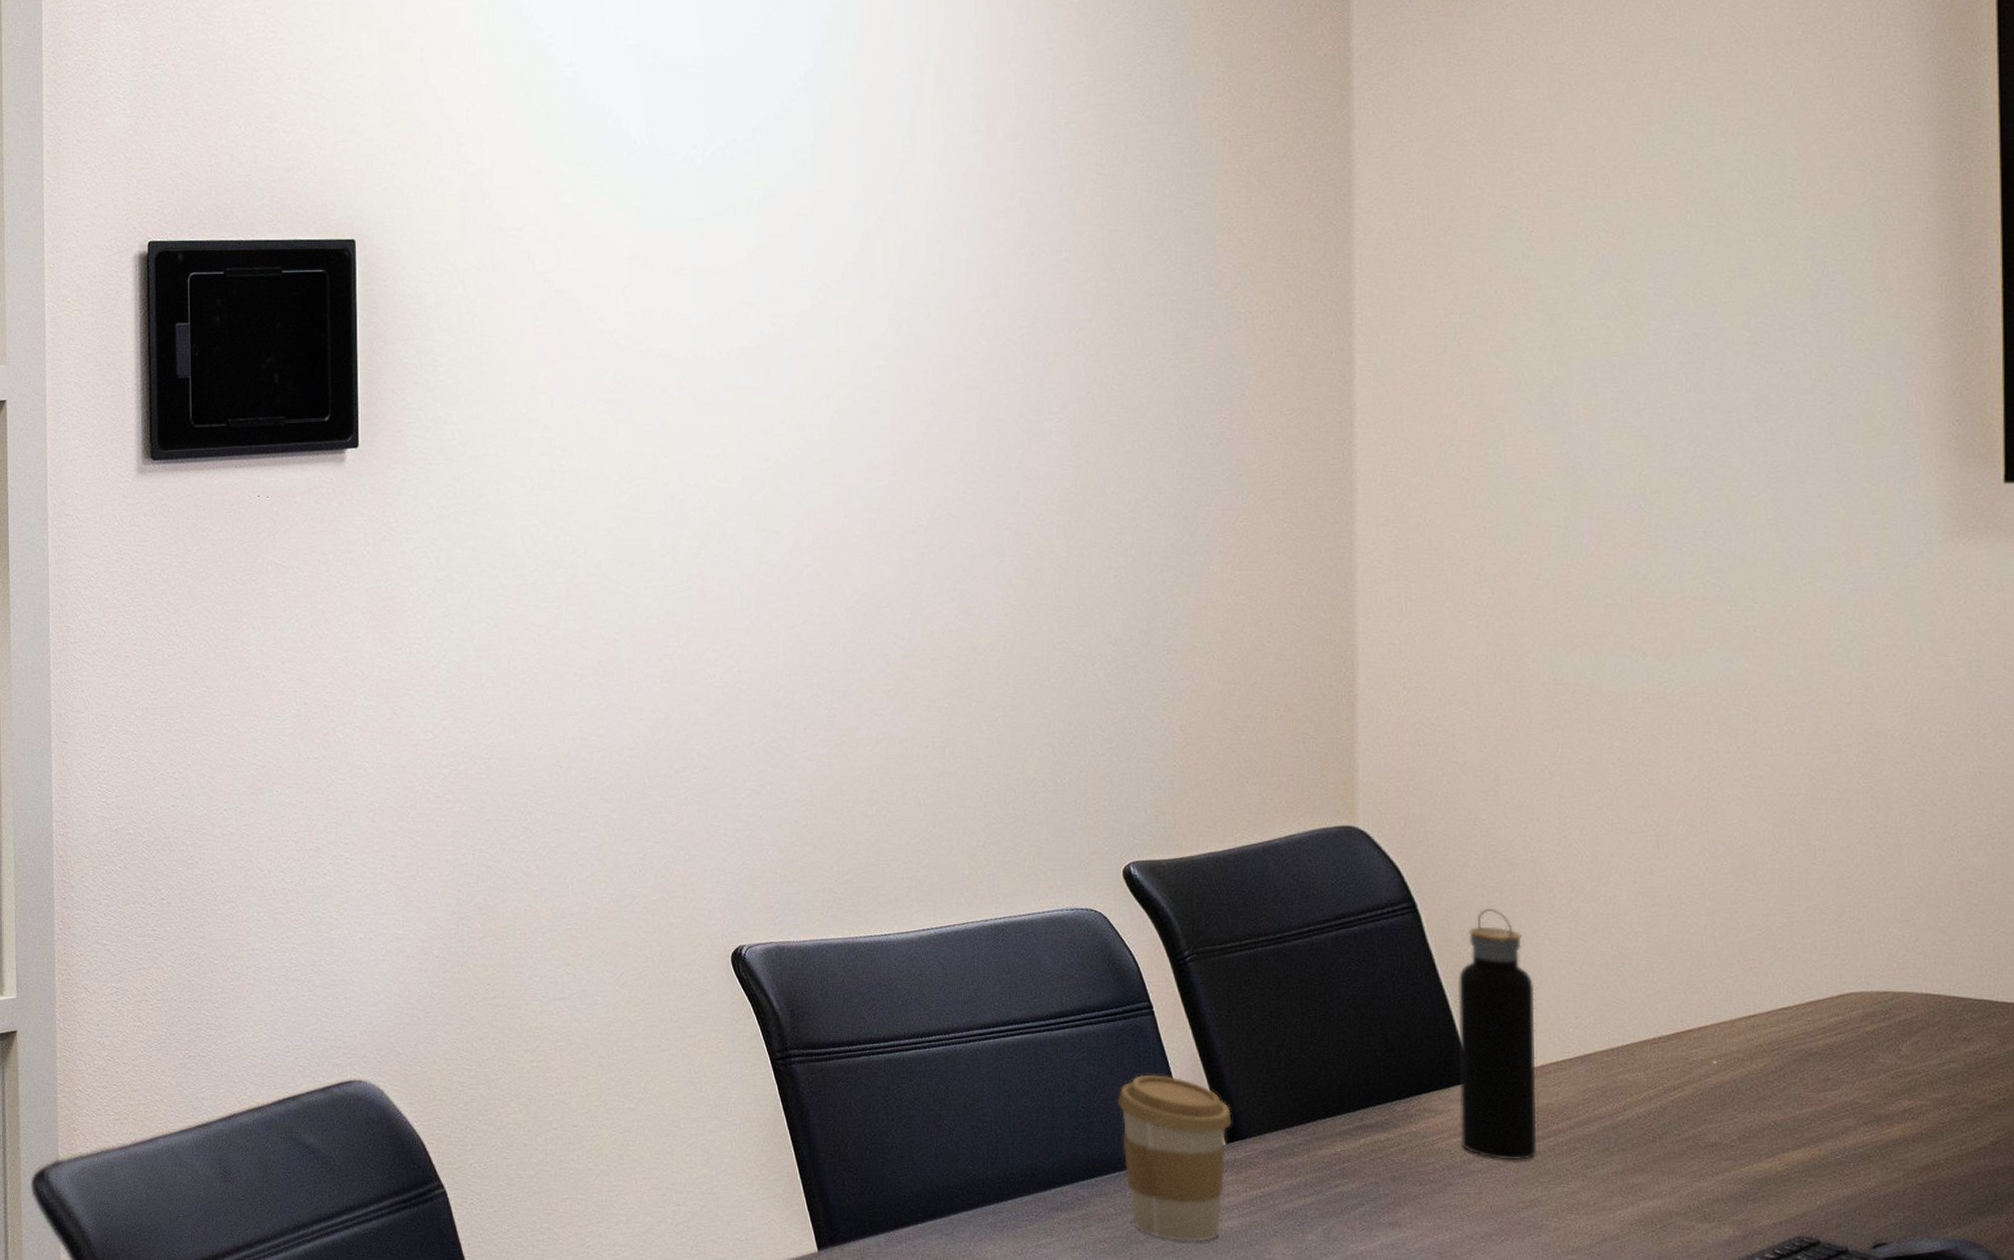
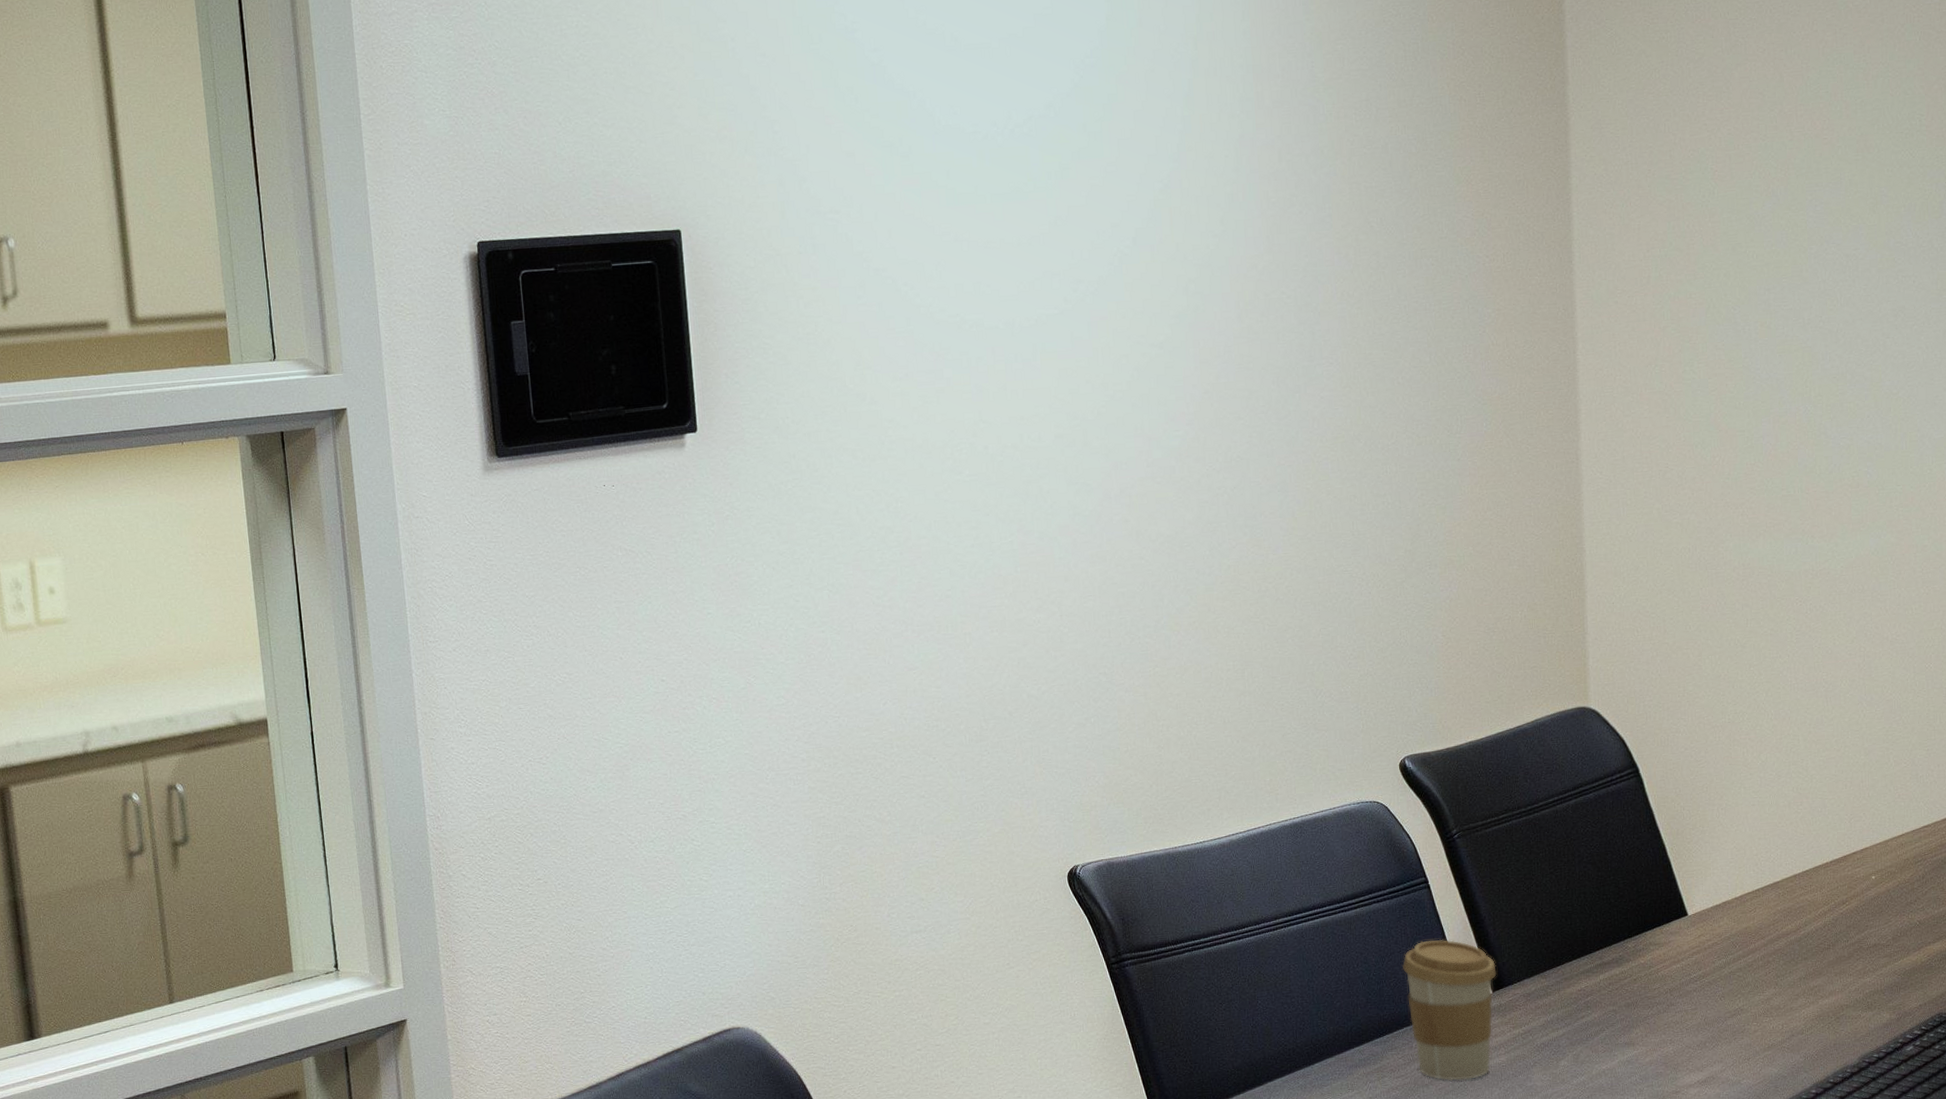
water bottle: present [1459,909,1537,1161] -> none [1674,767,1739,979]

